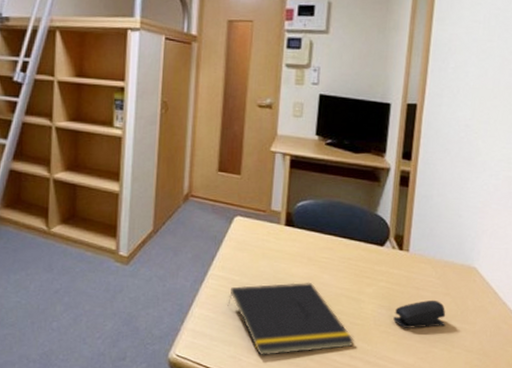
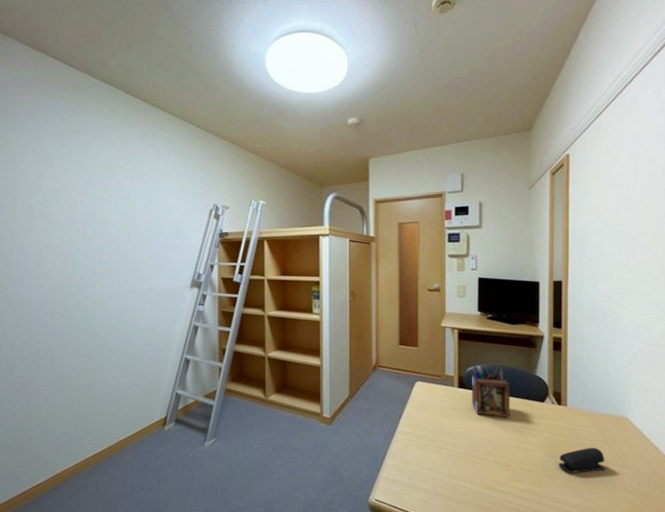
notepad: present [227,282,354,356] -> none [415,434,526,499]
desk organizer: none [300,199,346,264] -> present [472,365,510,418]

